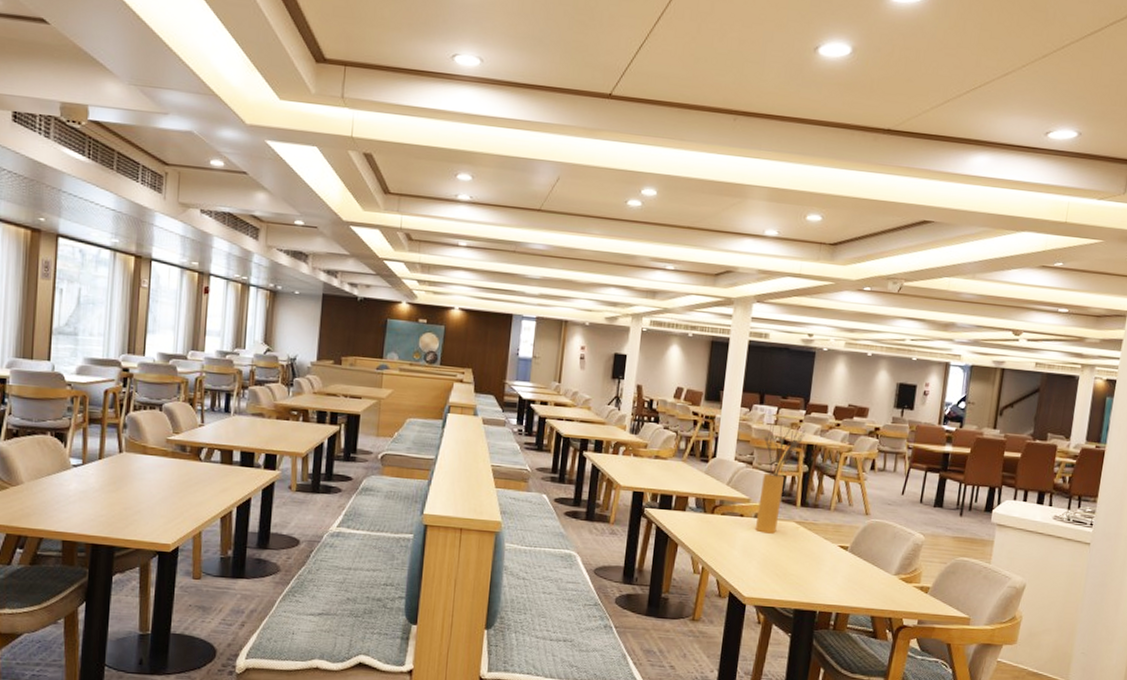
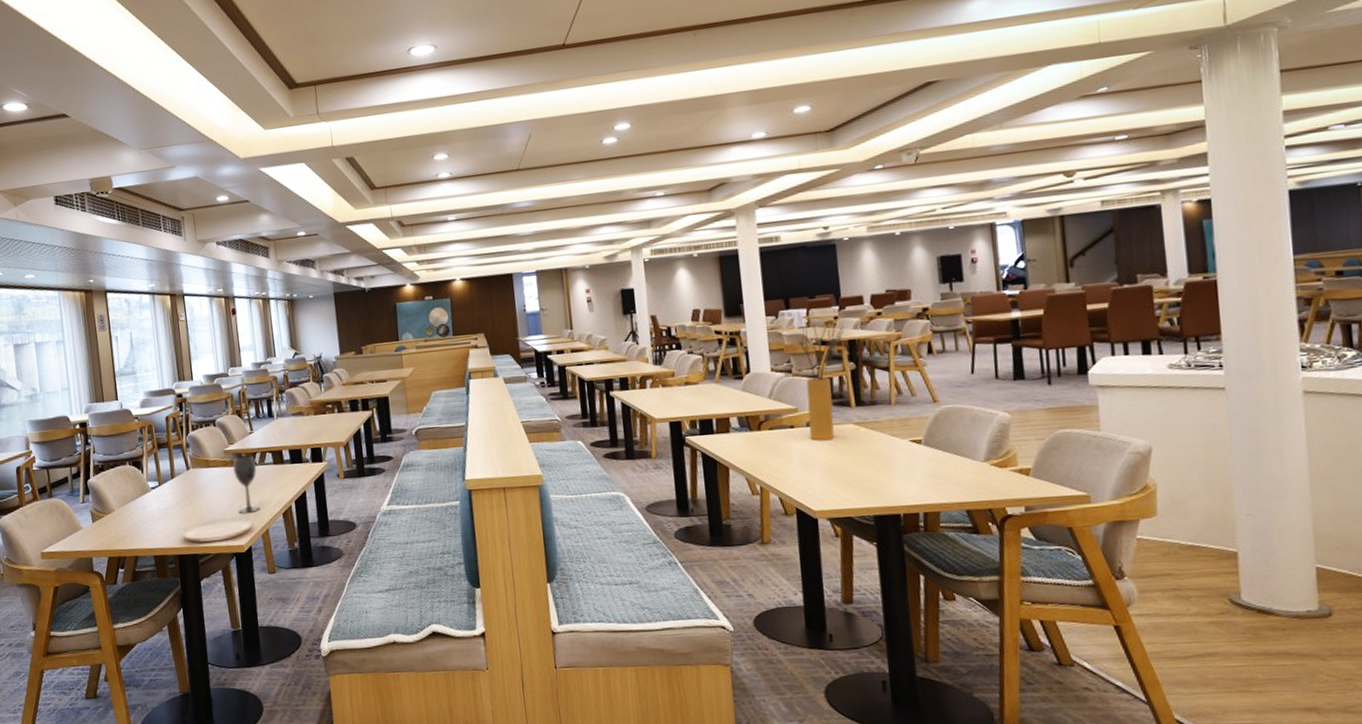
plate: none [98,511,186,536] -> present [180,517,254,543]
wine glass: none [171,447,201,511] -> present [232,454,259,513]

